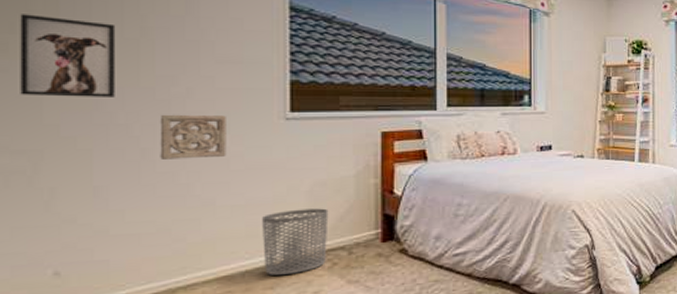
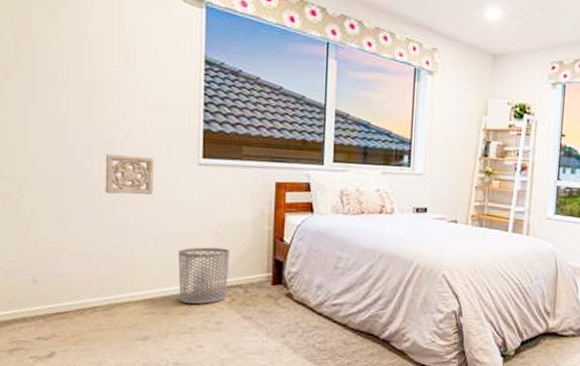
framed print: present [20,14,116,97] -> none [11,62,76,137]

